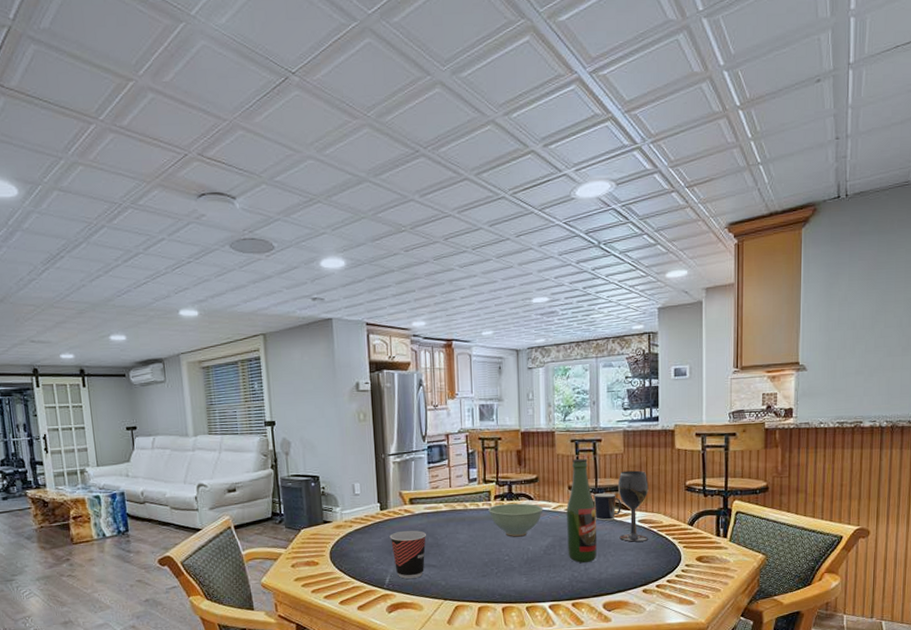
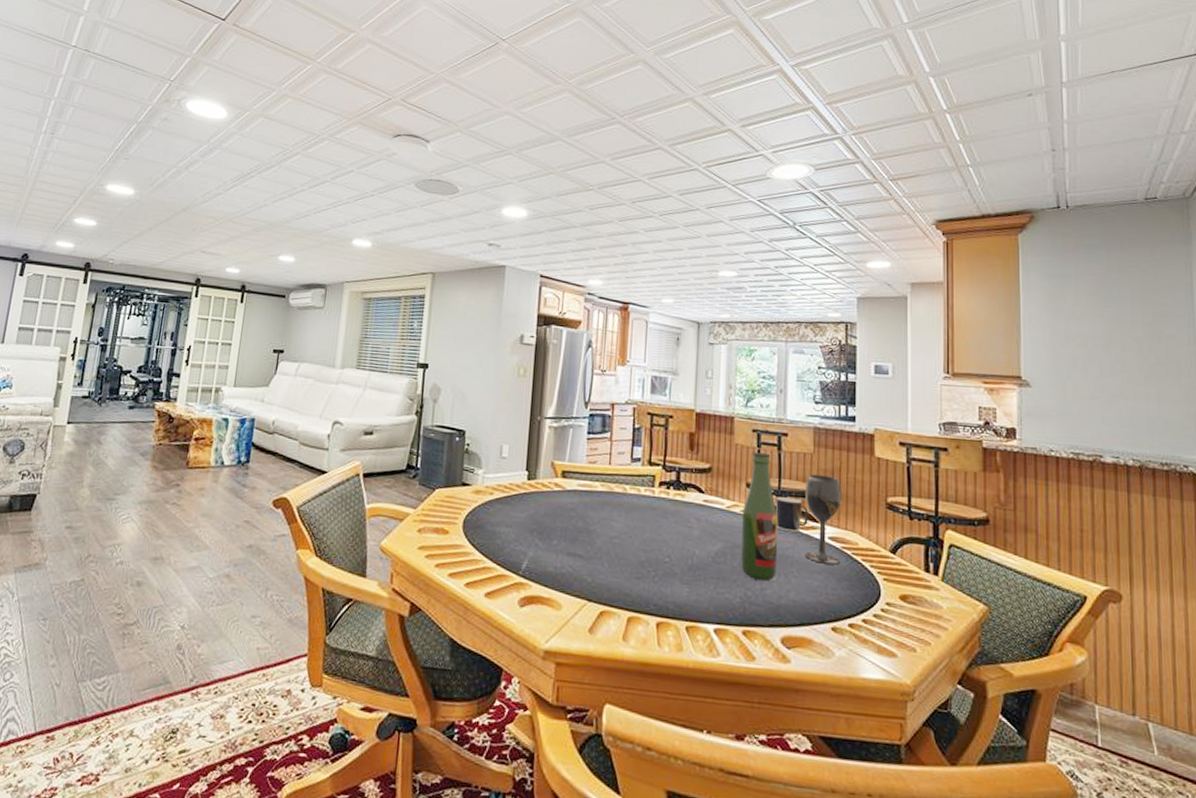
cup: present [389,530,426,579] -> none [534,507,576,568]
bowl: present [488,503,543,537] -> none [651,493,715,536]

